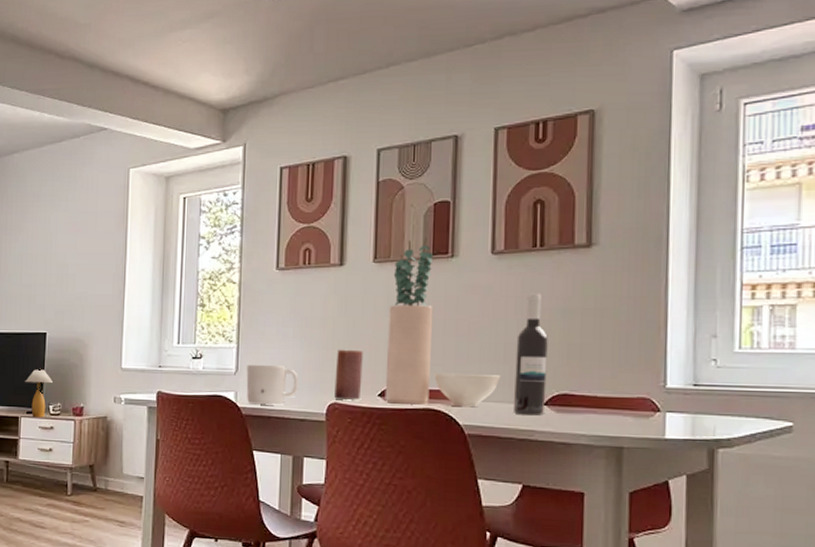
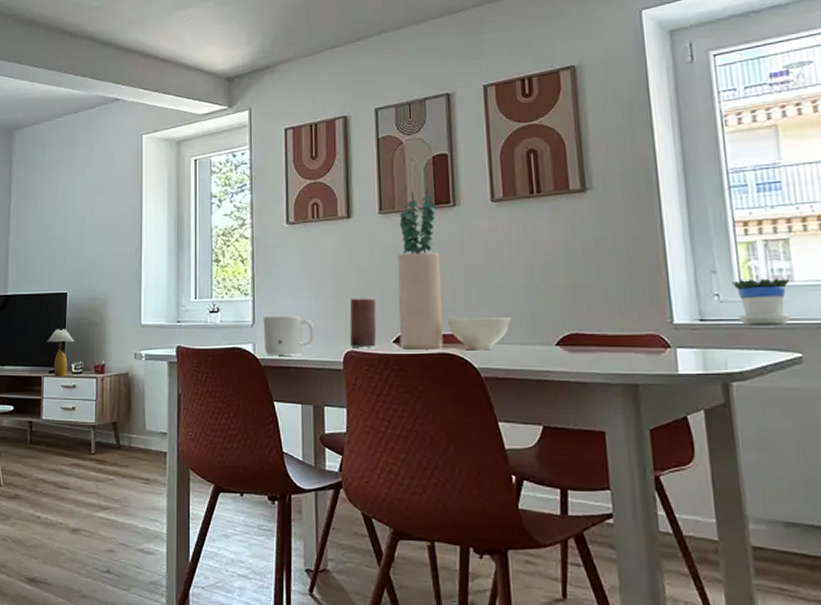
wine bottle: present [512,293,548,416] -> none [523,237,558,356]
flowerpot: none [732,344,792,394] -> present [732,278,791,326]

